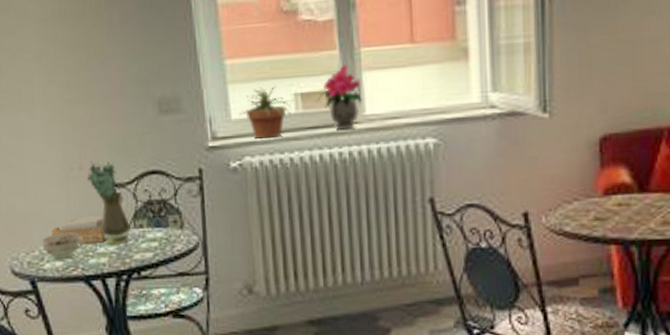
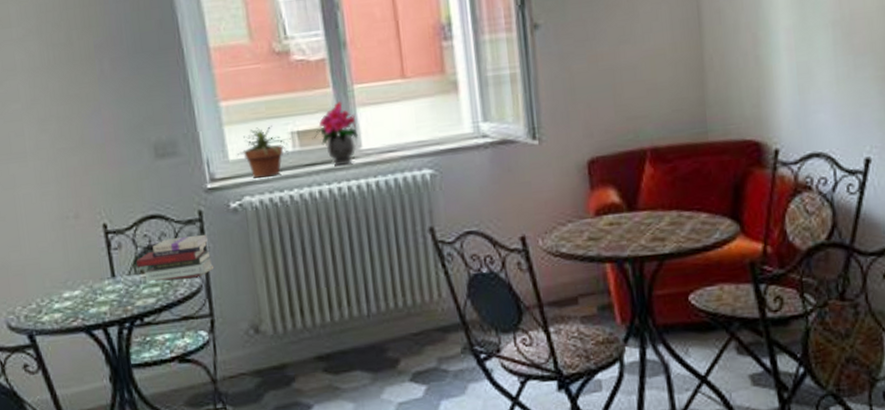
teacup: present [41,232,84,259] -> none [38,282,84,311]
napkin holder: present [51,216,107,245] -> none [48,264,107,295]
vase: present [87,160,132,246] -> none [83,208,132,294]
books: none [136,192,212,237] -> present [137,234,215,282]

